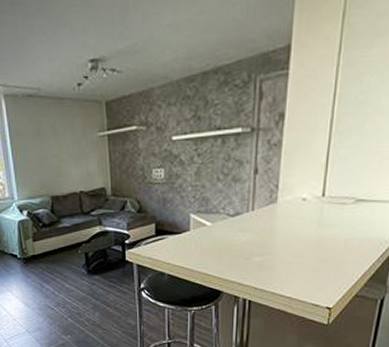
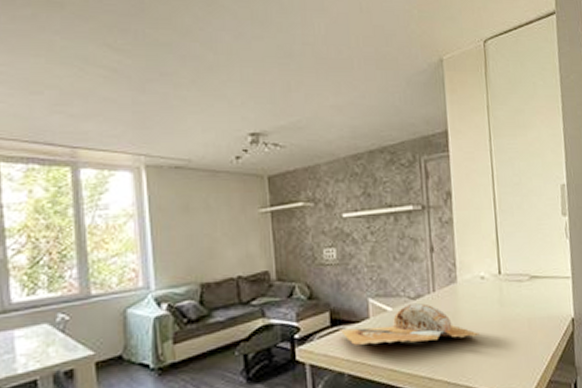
chopping board: none [163,220,292,253] -> present [339,303,480,345]

